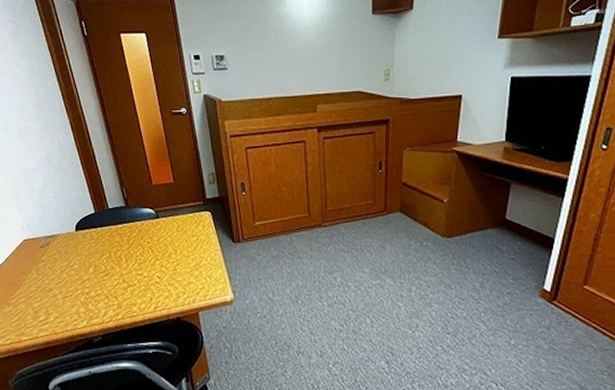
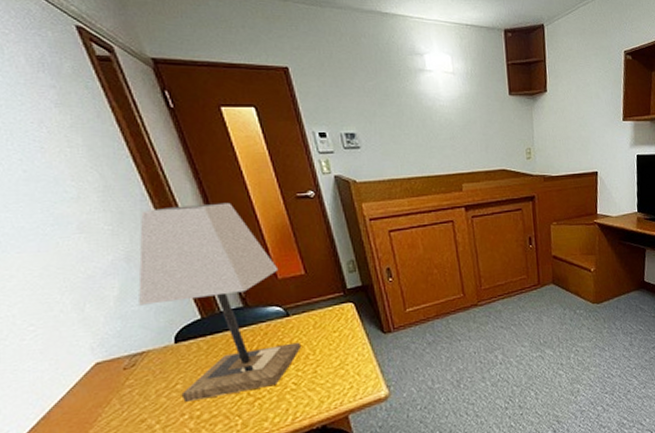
lamp: none [54,116,167,280] -> present [138,202,302,402]

